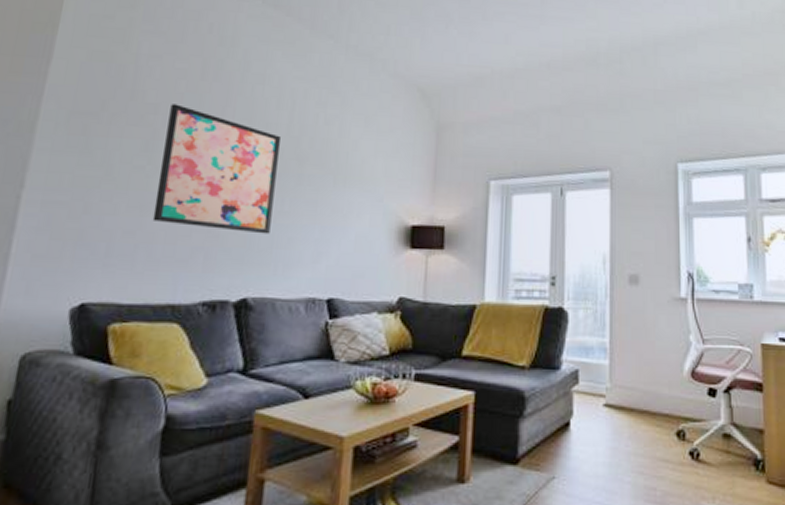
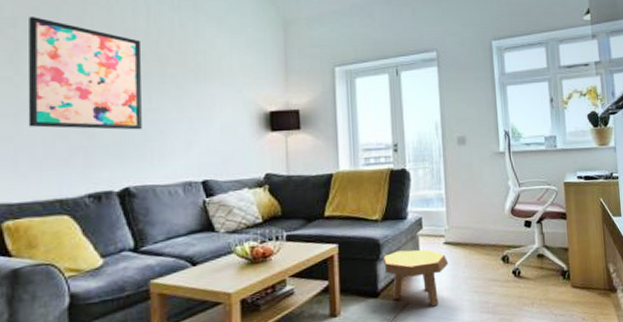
footstool: none [528,408,609,486] -> present [384,249,449,307]

